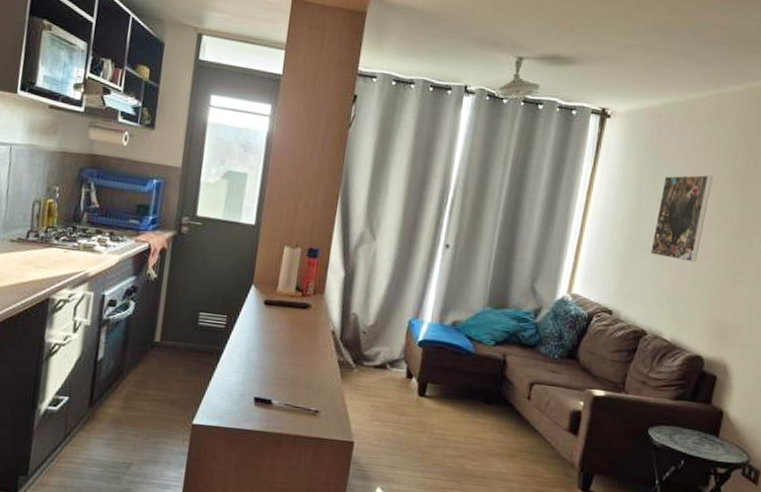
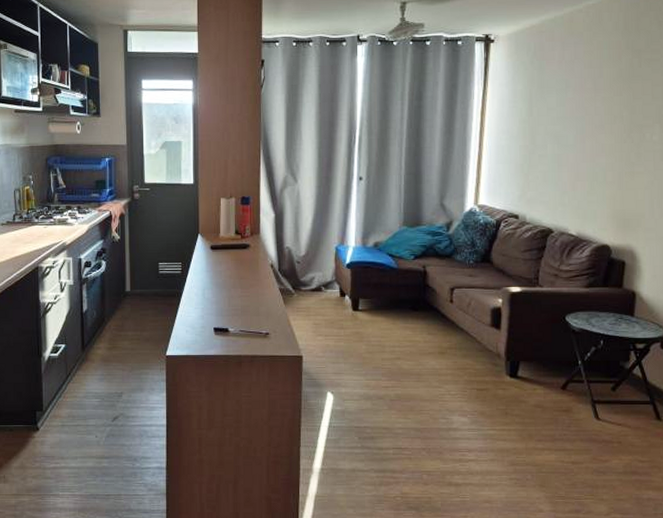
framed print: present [651,174,713,263] -> none [548,79,599,162]

